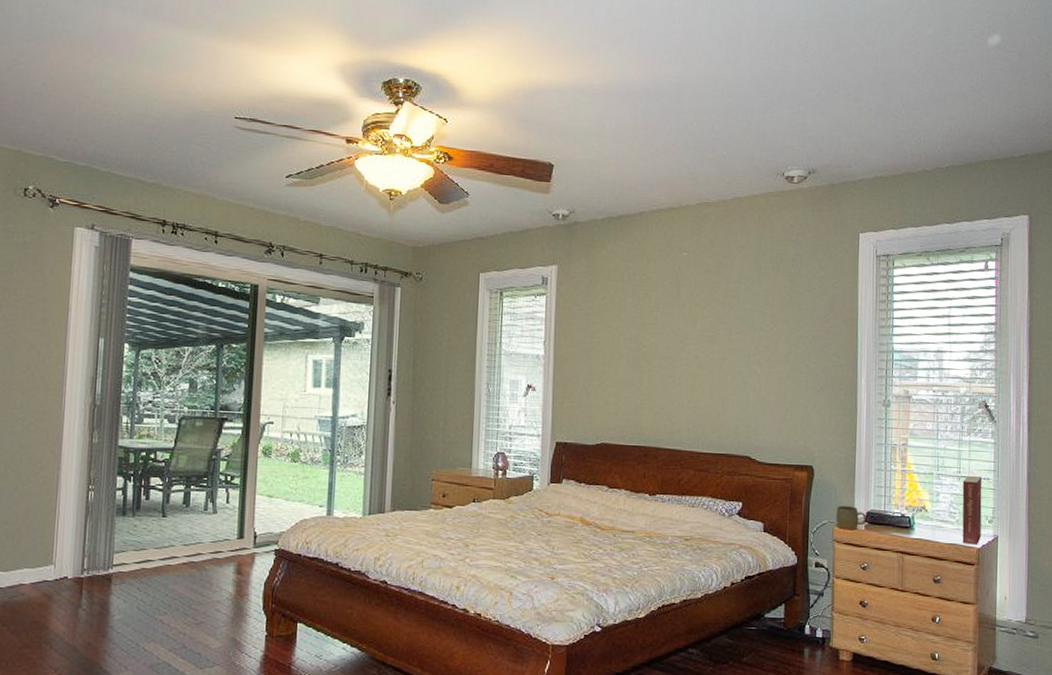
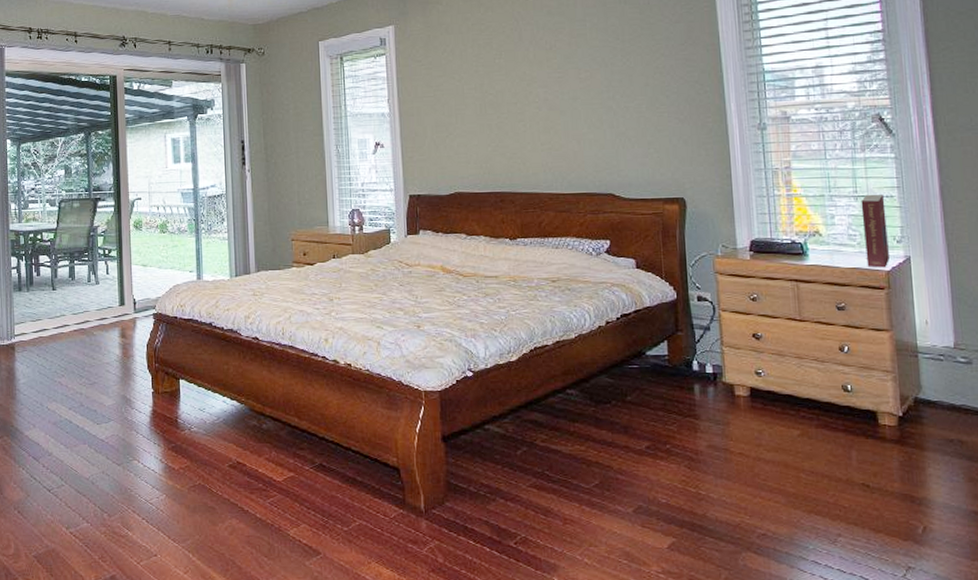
mug: present [836,506,867,529] -> none [715,236,752,260]

